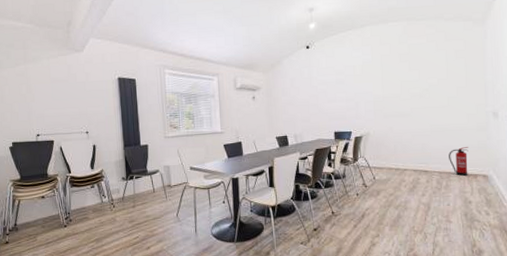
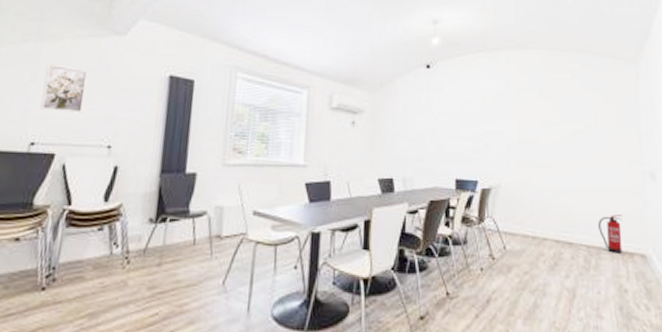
wall art: none [36,79,66,112] -> present [40,63,88,113]

